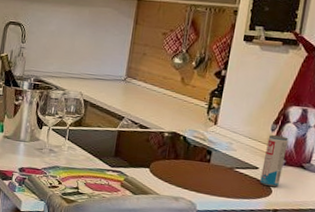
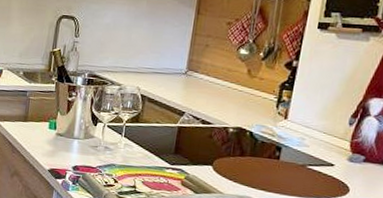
beverage can: present [260,135,289,187] -> none [336,129,369,186]

